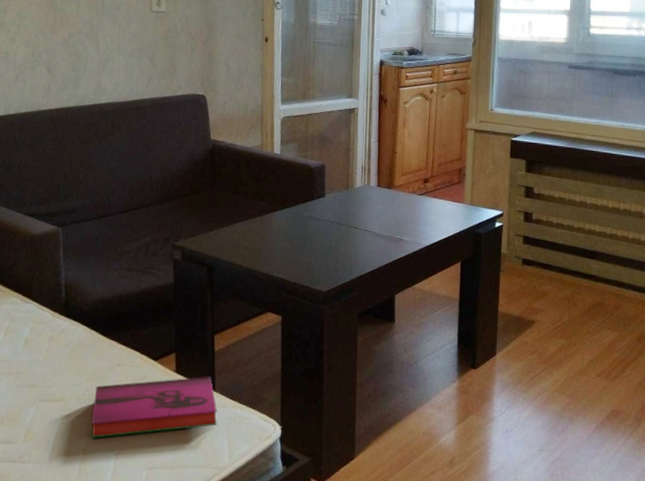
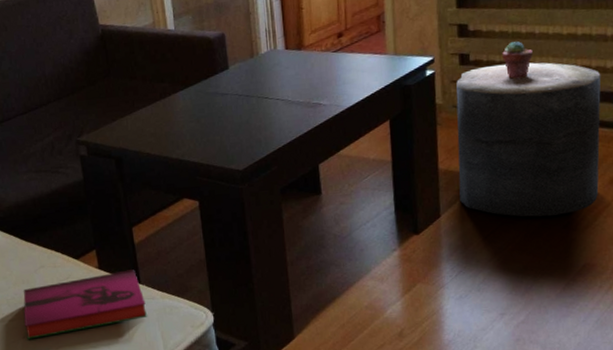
stool: none [514,225,636,365] -> present [456,62,601,217]
potted succulent: none [559,208,584,241] -> present [502,41,533,80]

